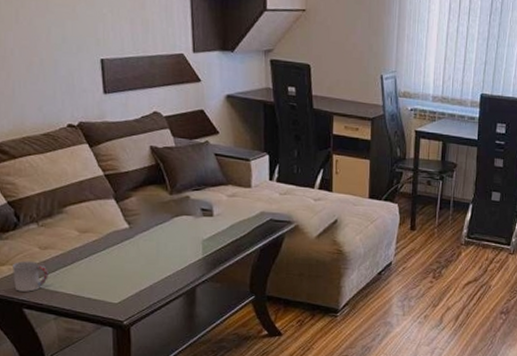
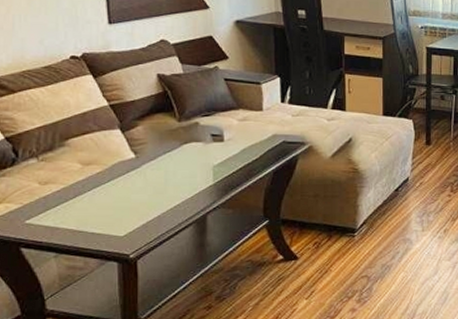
cup: present [13,261,48,292] -> none [10,197,49,230]

